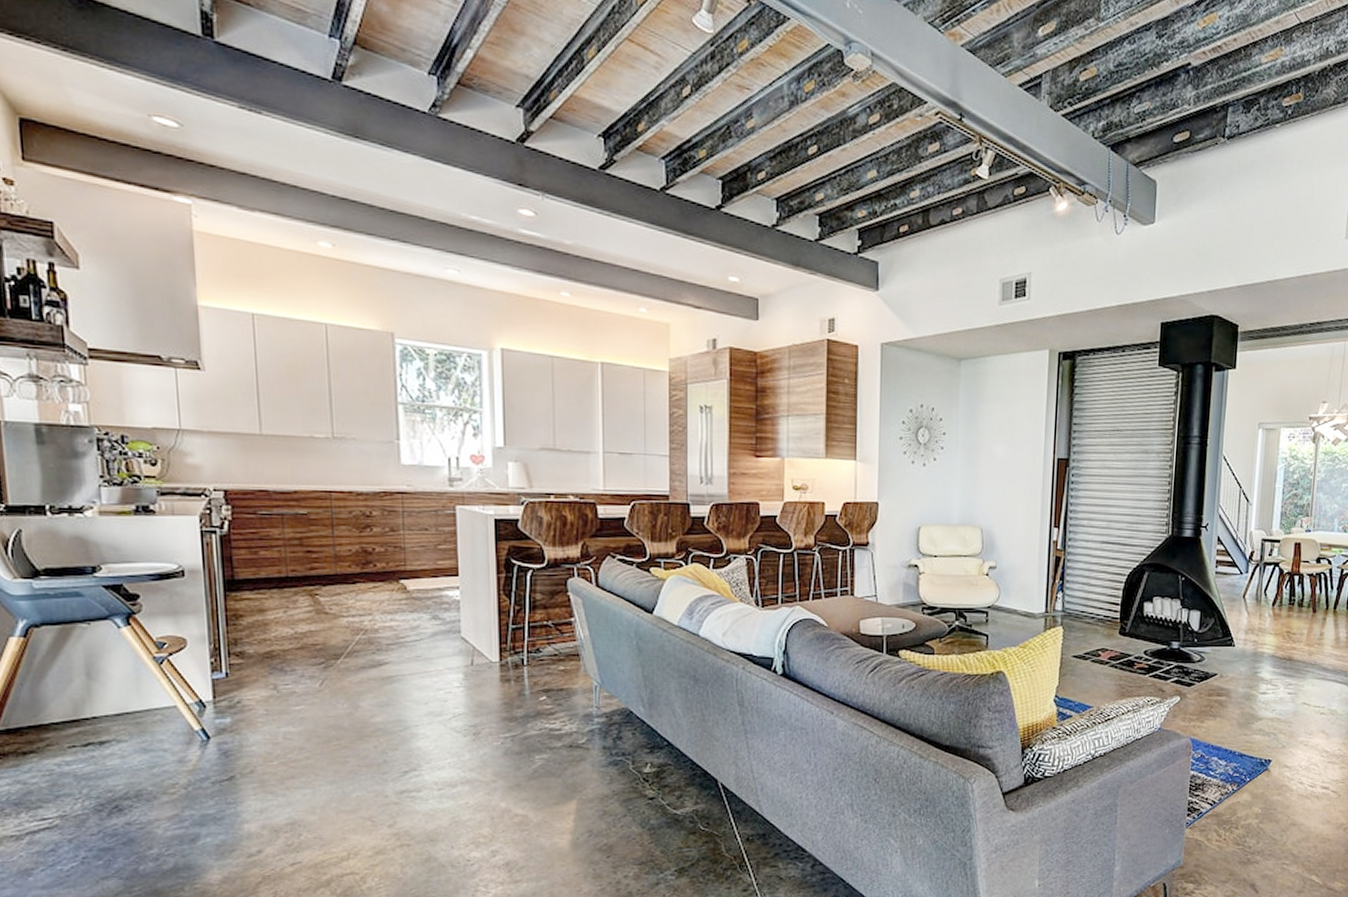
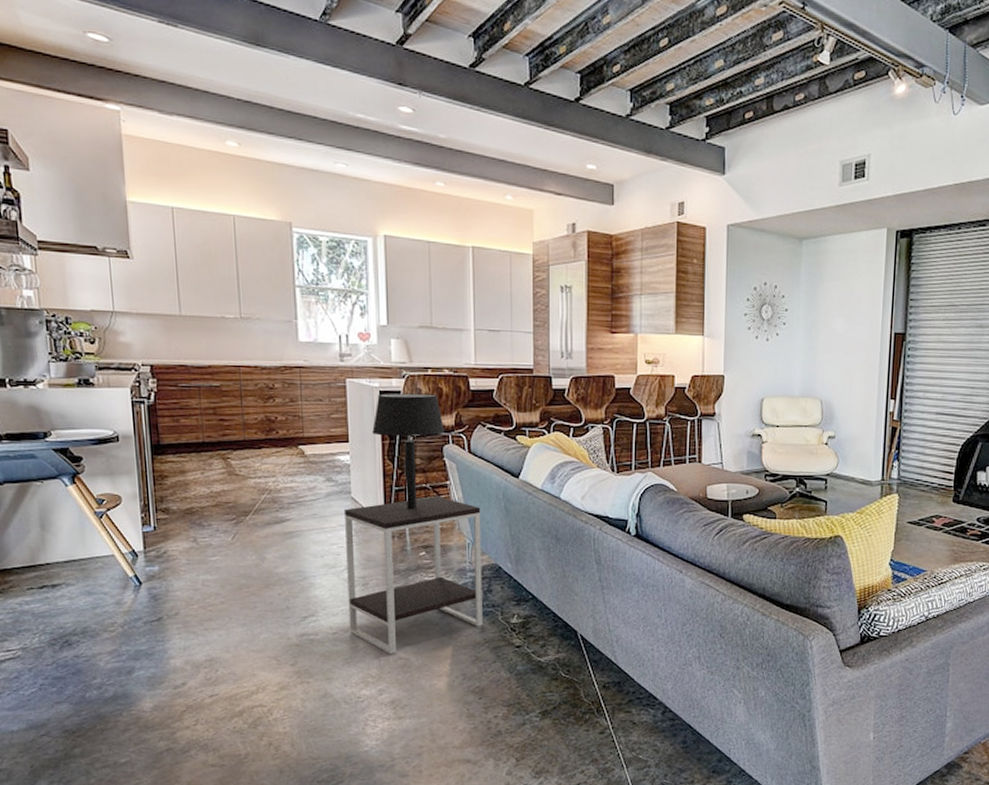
side table: none [453,635,611,810] -> present [345,496,483,654]
table lamp: none [486,521,569,649] -> present [372,393,445,509]

